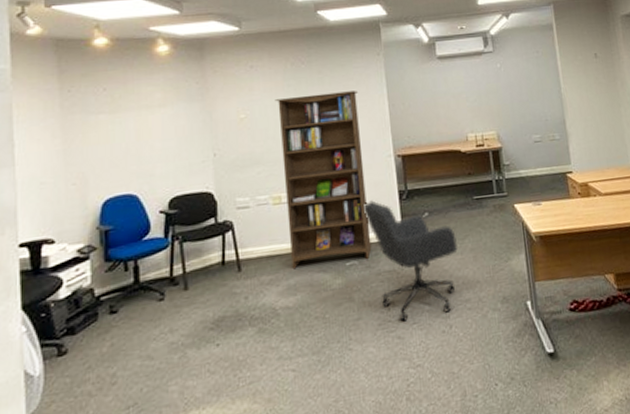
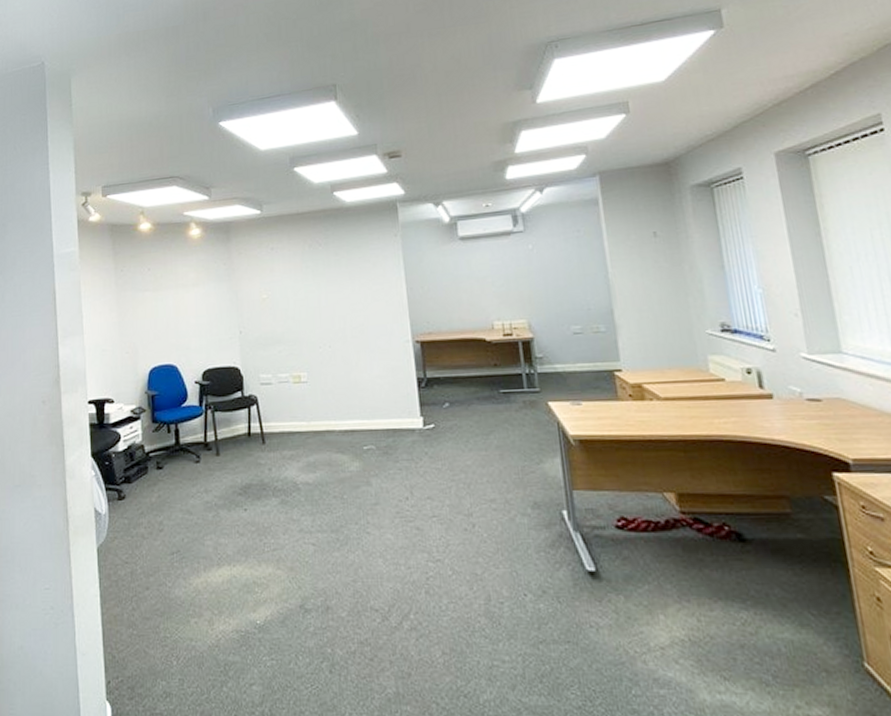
bookcase: present [275,90,372,270] -> none [294,273,389,448]
office chair: present [362,200,459,322] -> none [380,386,483,513]

